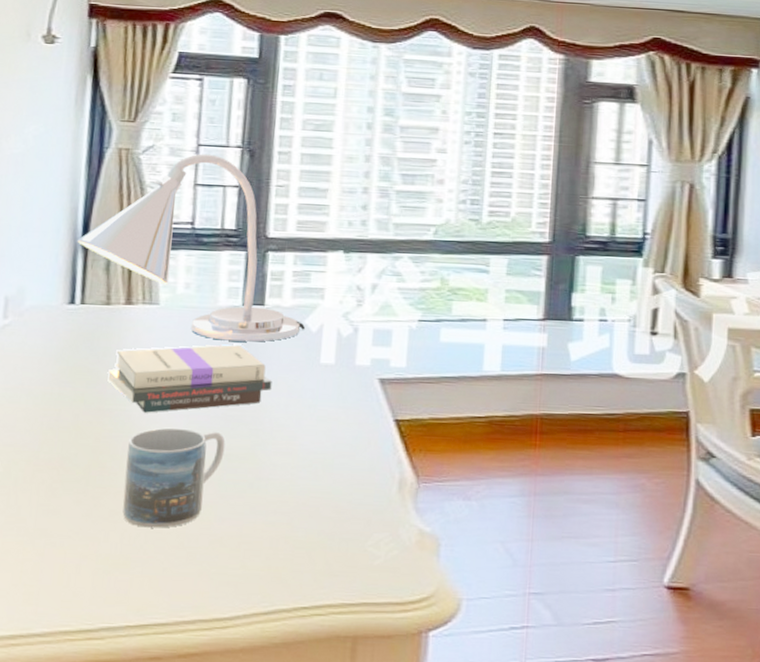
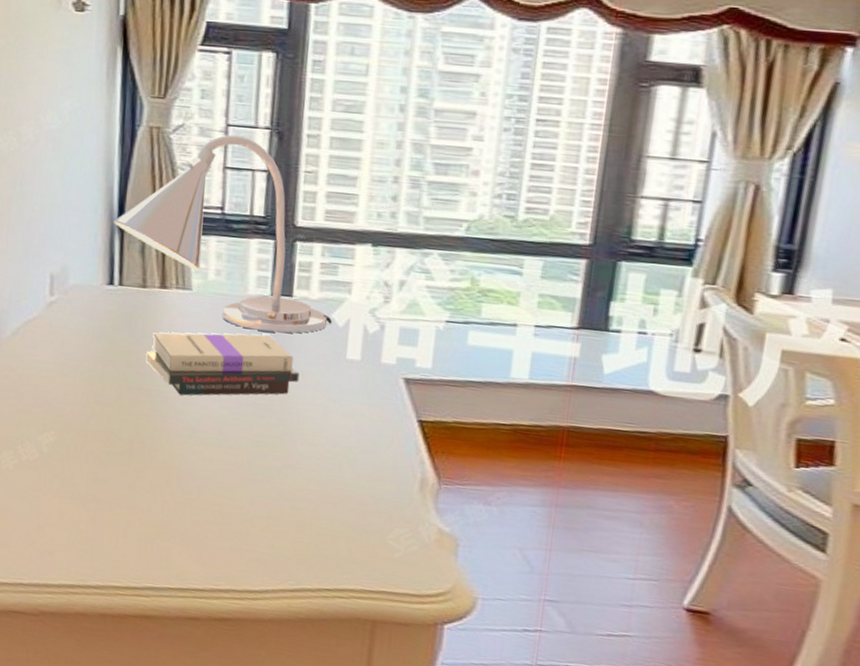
mug: present [122,427,226,528] -> none [162,411,255,504]

